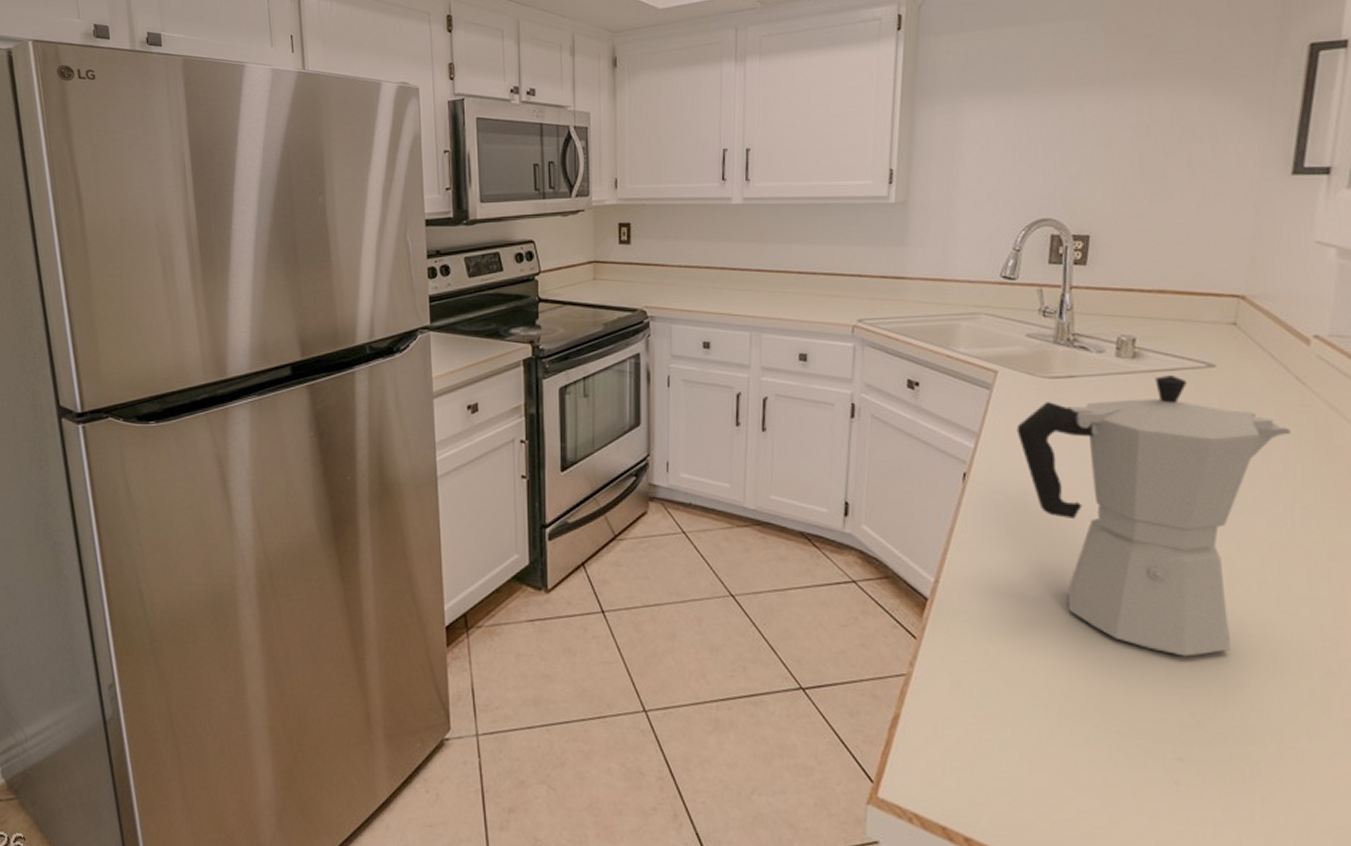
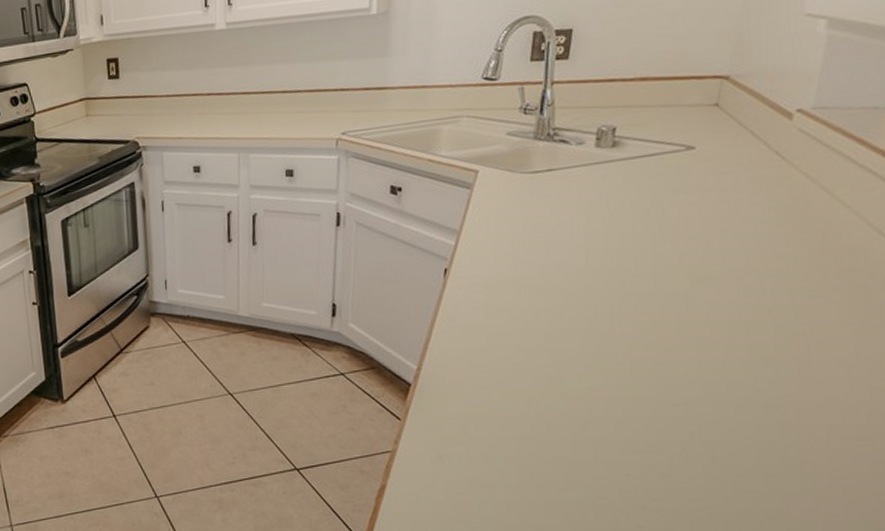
moka pot: present [1016,374,1290,657] -> none [496,159,767,419]

